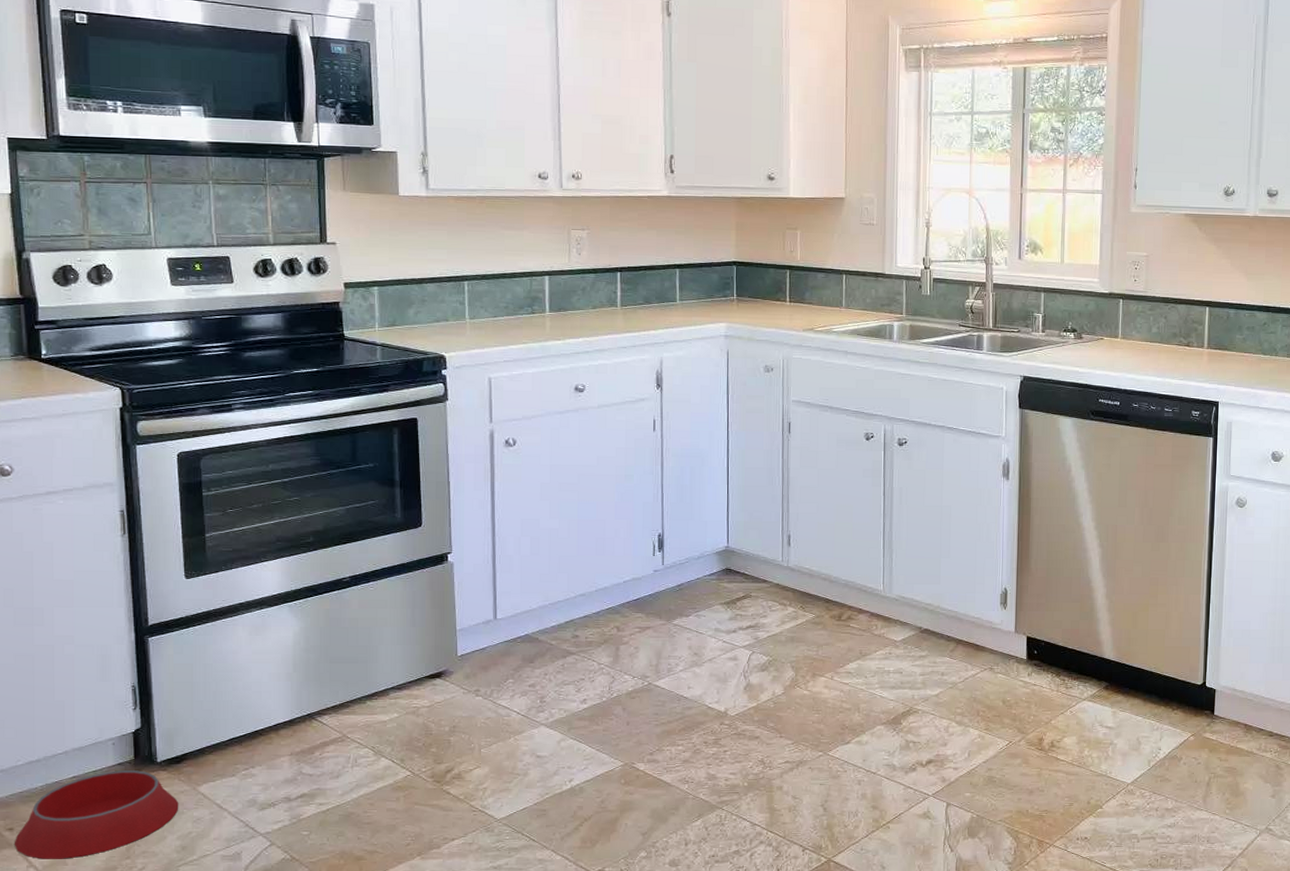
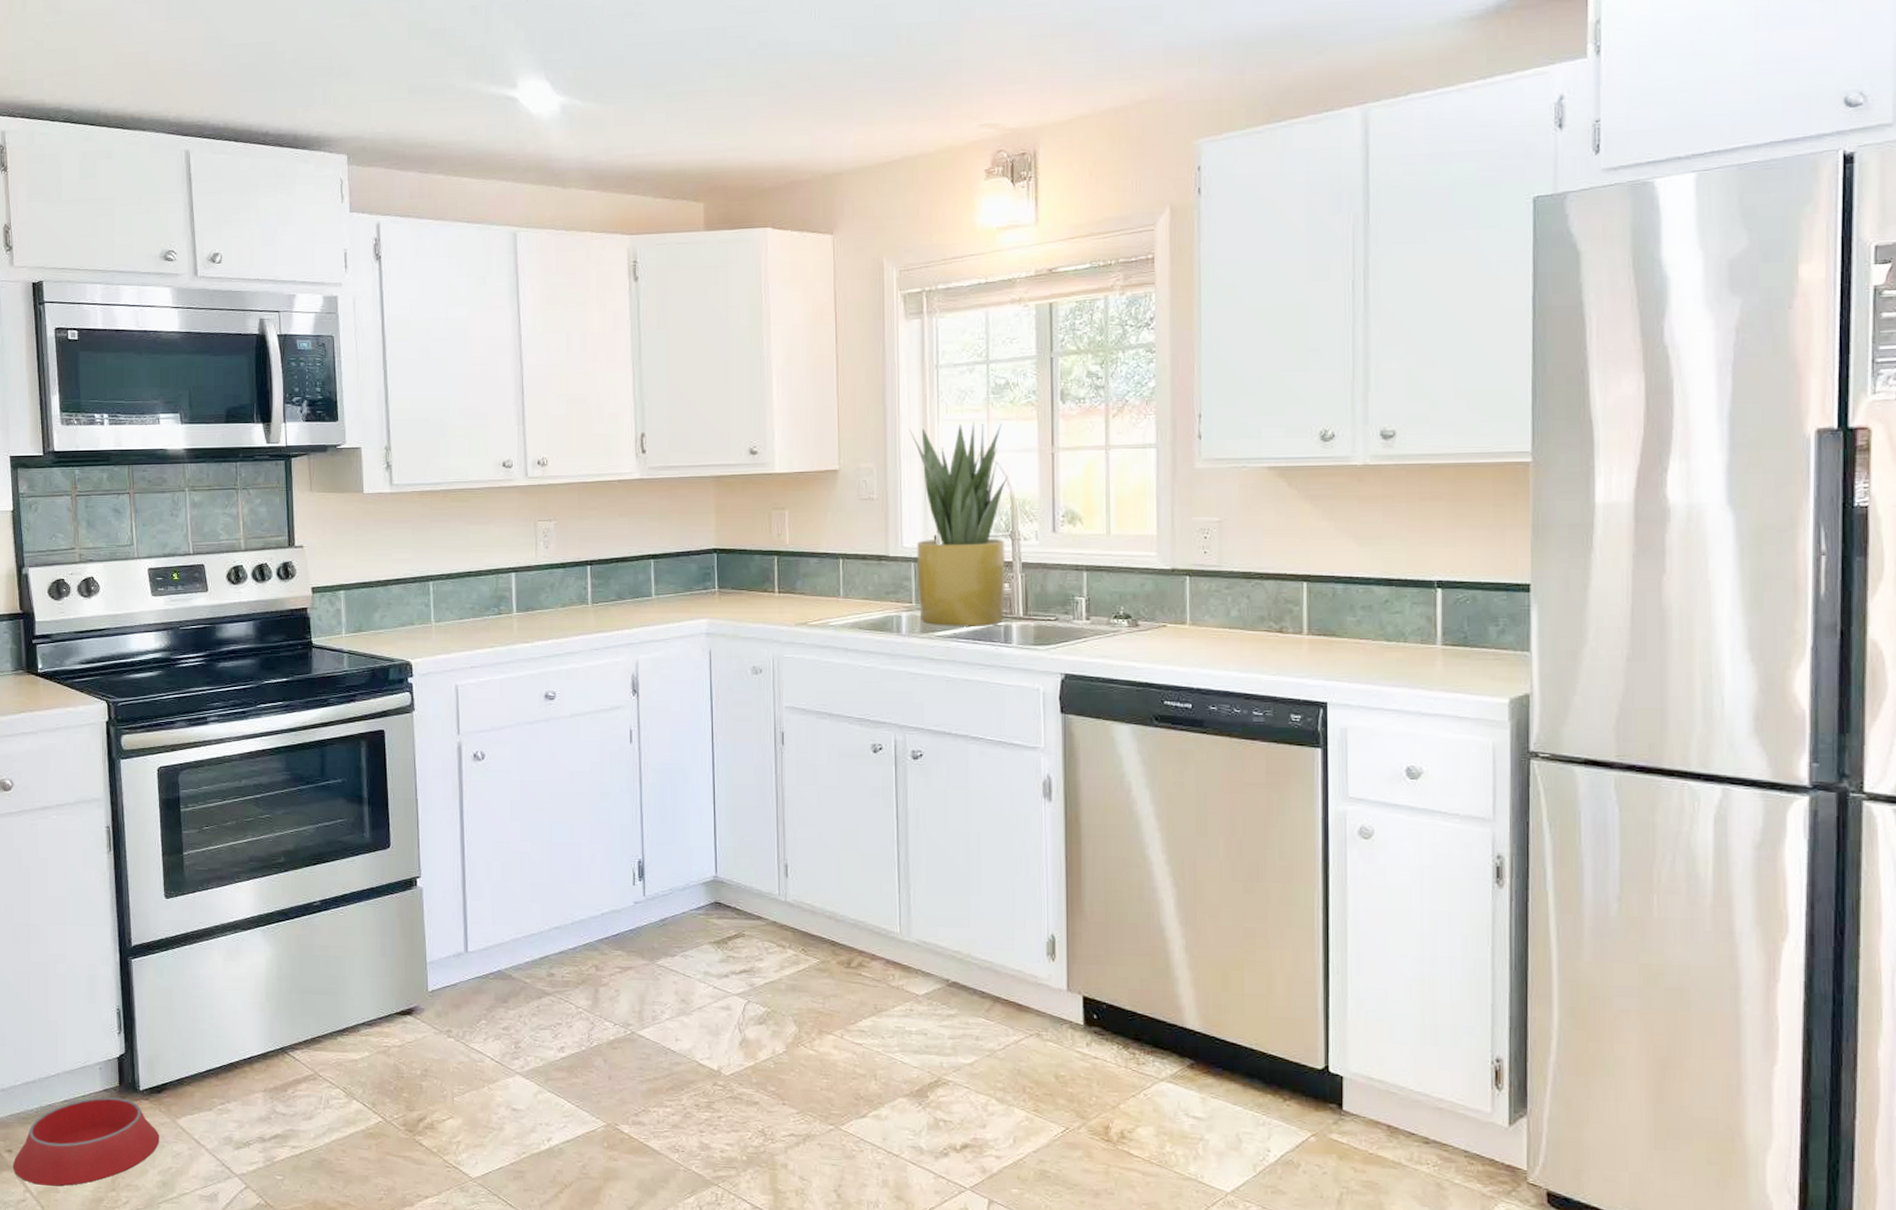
planter: none [905,163,985,335] -> present [909,421,1008,626]

